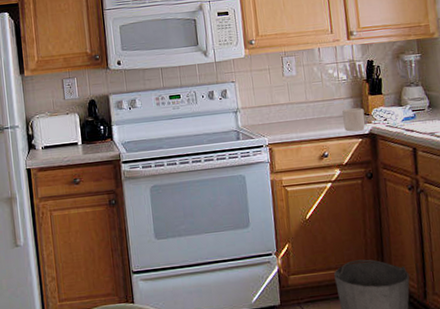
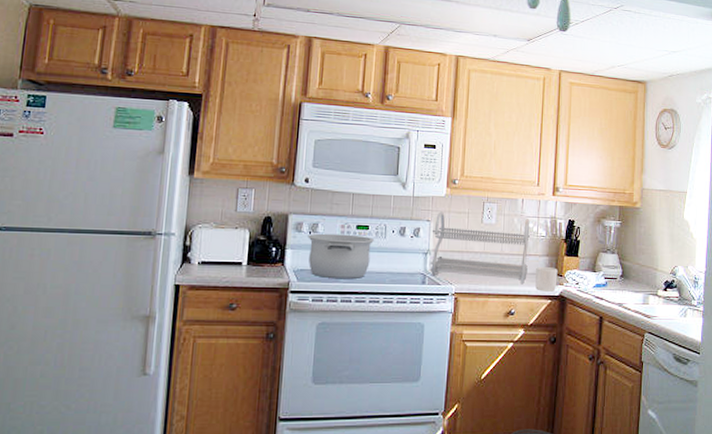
cooking pot: none [128,104,188,147] -> present [308,233,375,280]
dish rack: none [238,66,335,132] -> present [430,211,530,283]

